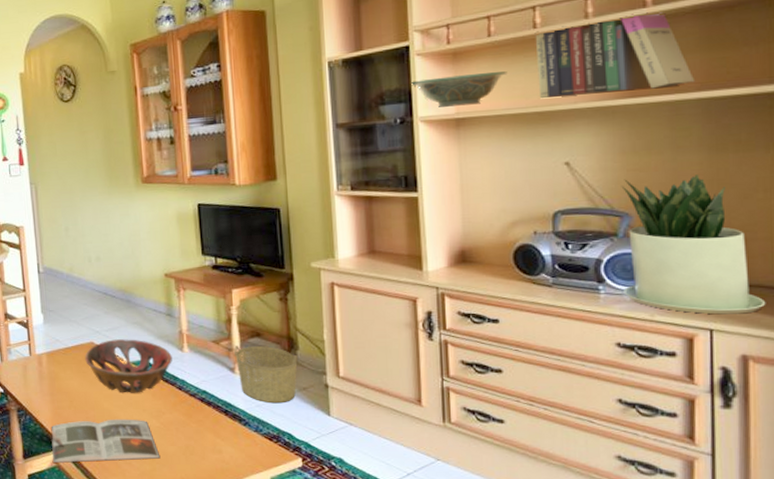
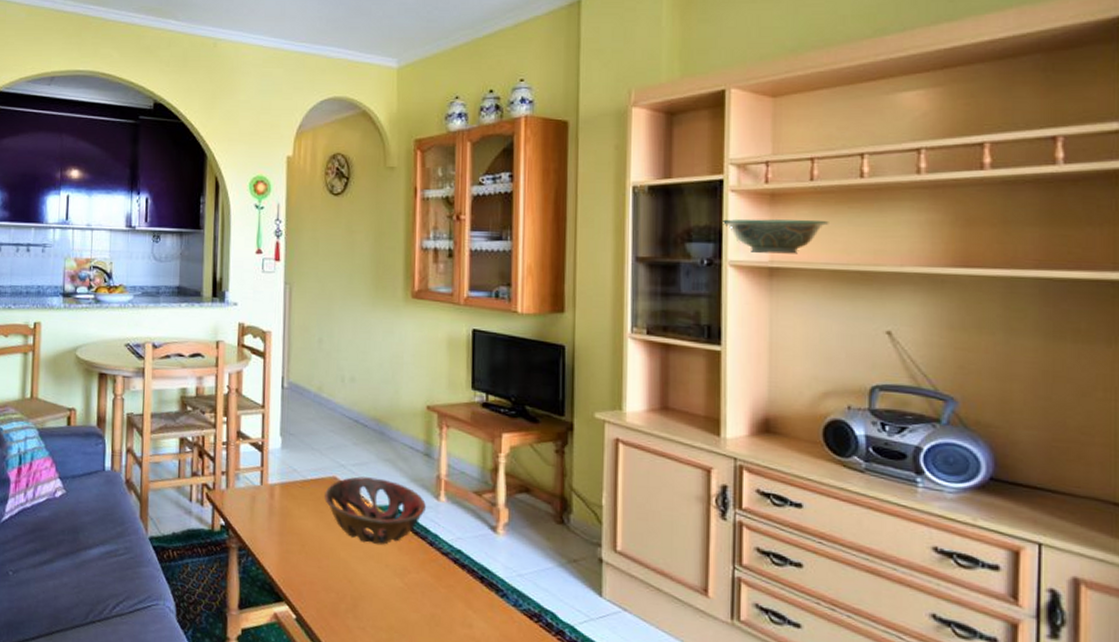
magazine: present [51,419,161,464] -> none [272,569,400,628]
basket: present [234,346,298,404] -> none [498,500,570,576]
books: present [535,12,696,98] -> none [861,175,1034,262]
planter: present [621,175,766,315] -> none [944,358,1102,530]

